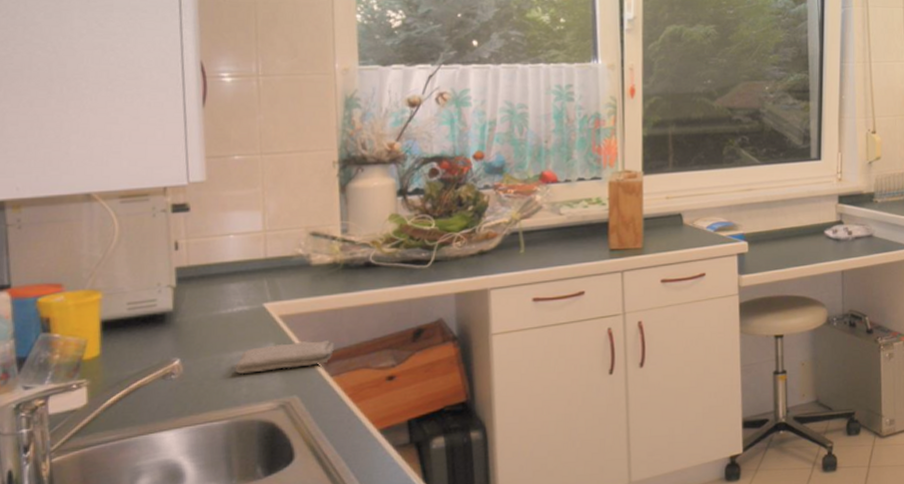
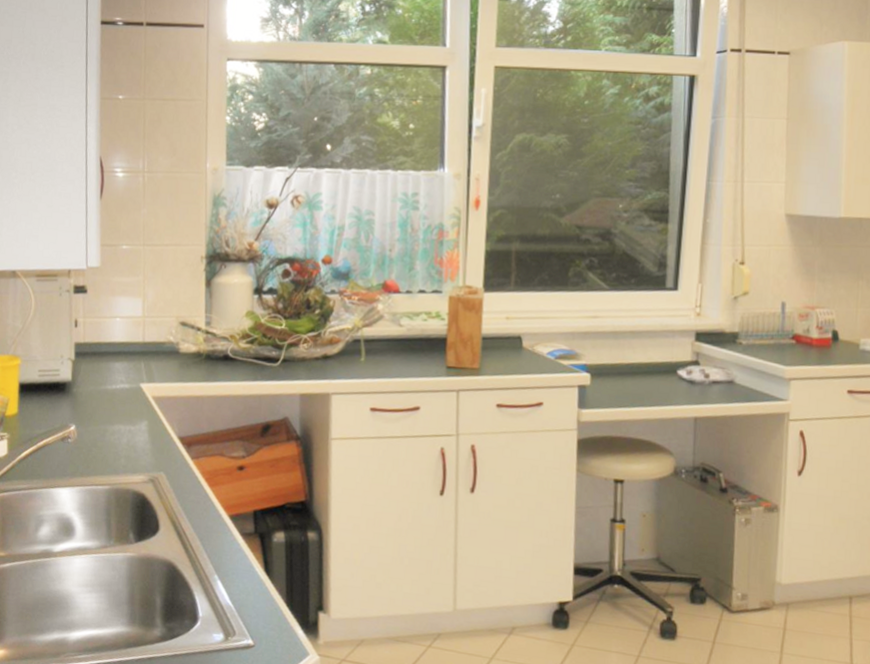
washcloth: present [235,340,334,375] -> none [116,422,195,447]

